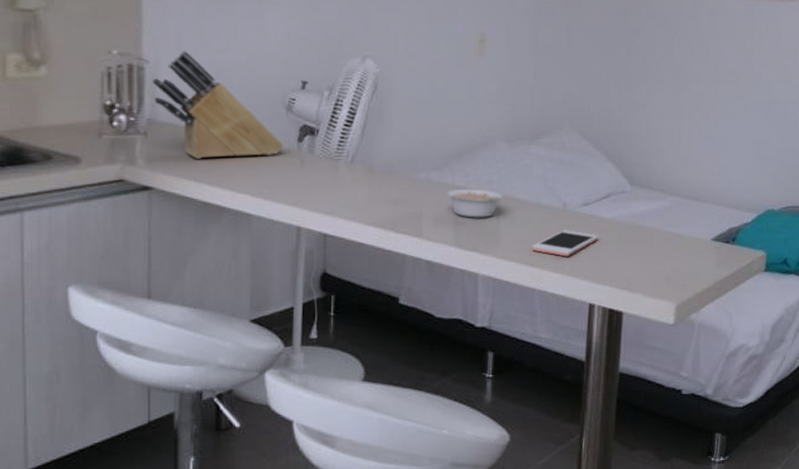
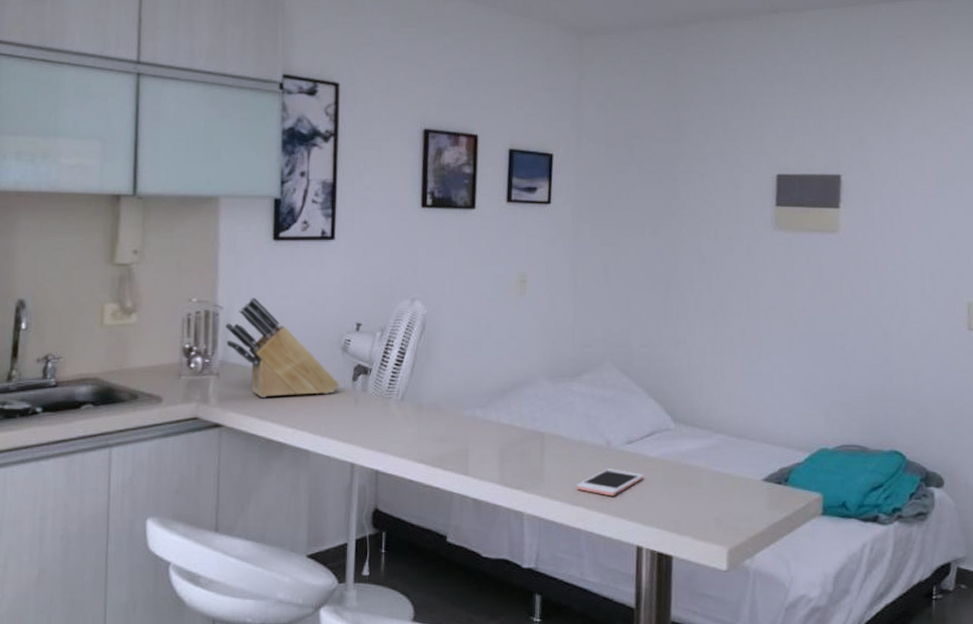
legume: present [446,188,503,218] -> none [491,426,546,456]

